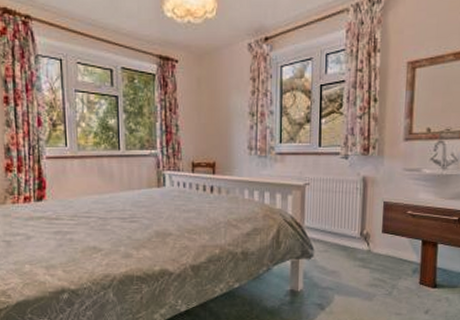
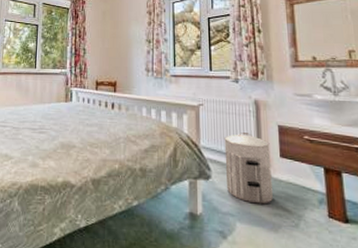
waste bin: none [327,211,374,277] -> present [224,133,273,204]

